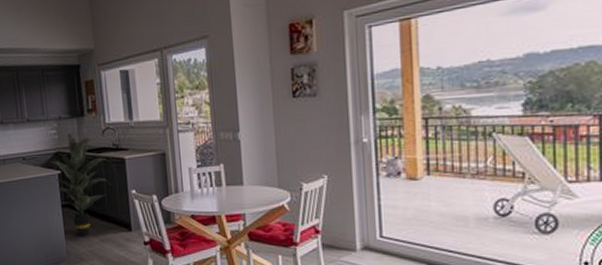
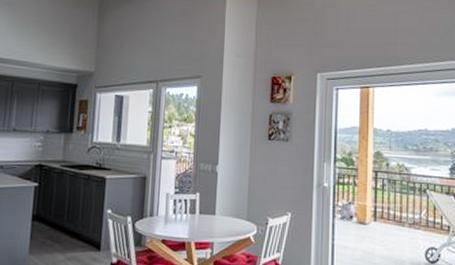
indoor plant: present [49,133,111,236] -> none [27,148,91,253]

